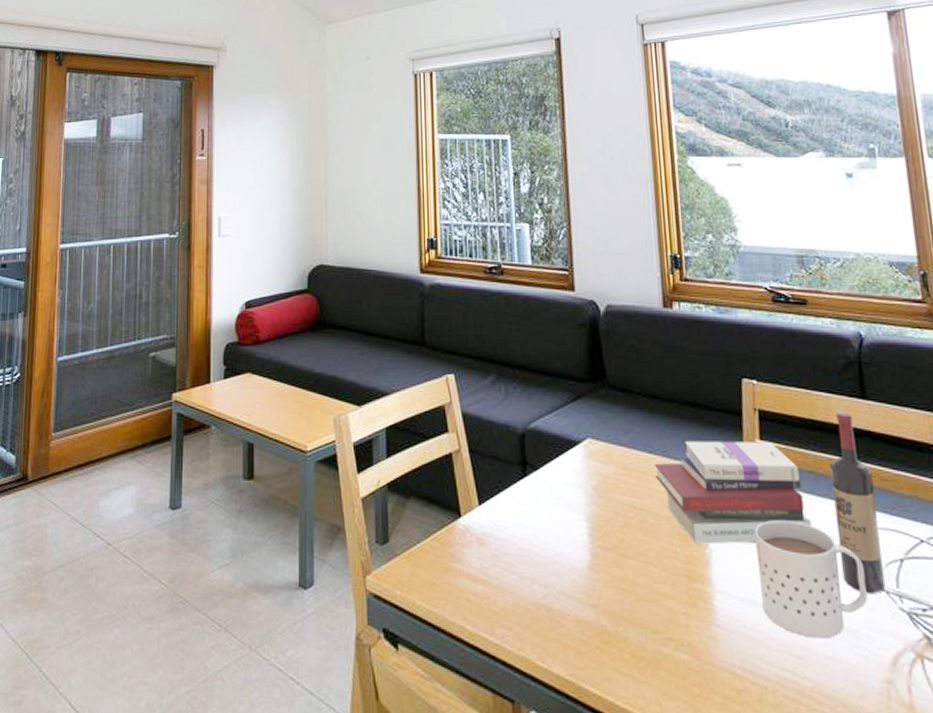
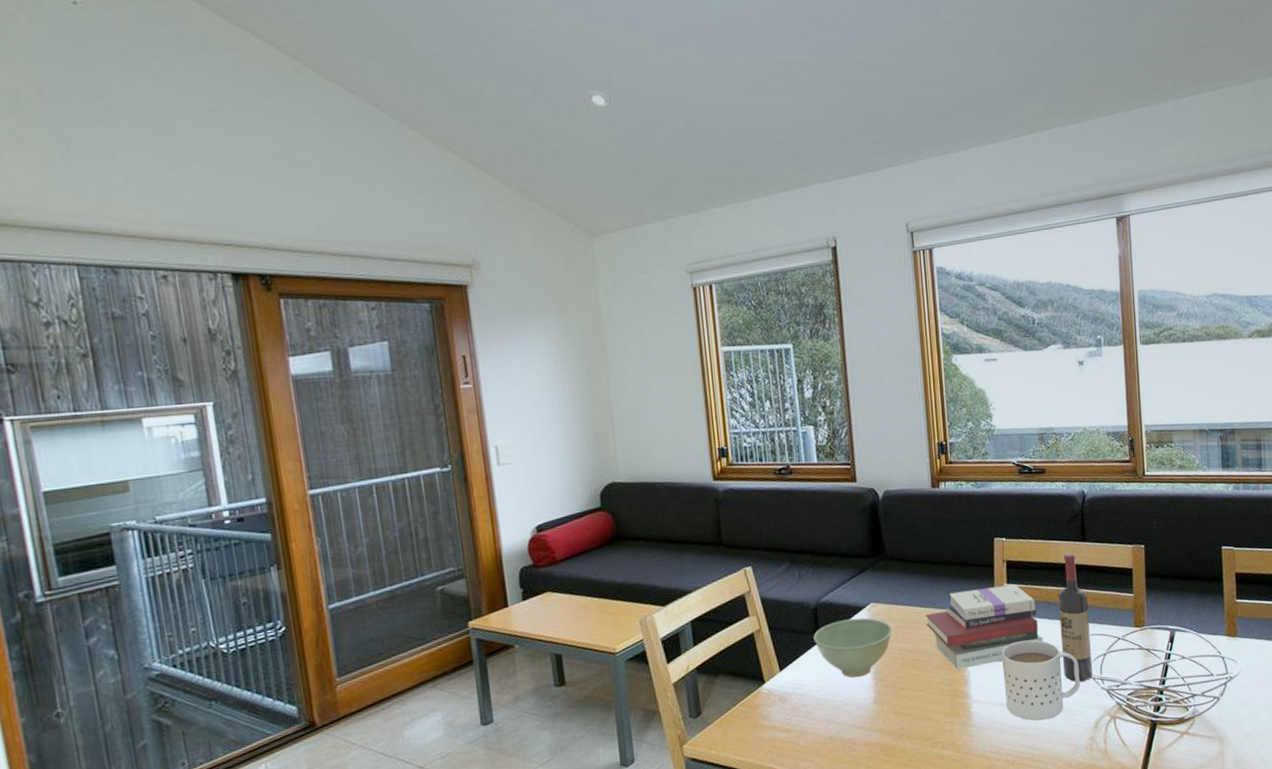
bowl: none [519,454,614,531] -> present [813,618,893,678]

